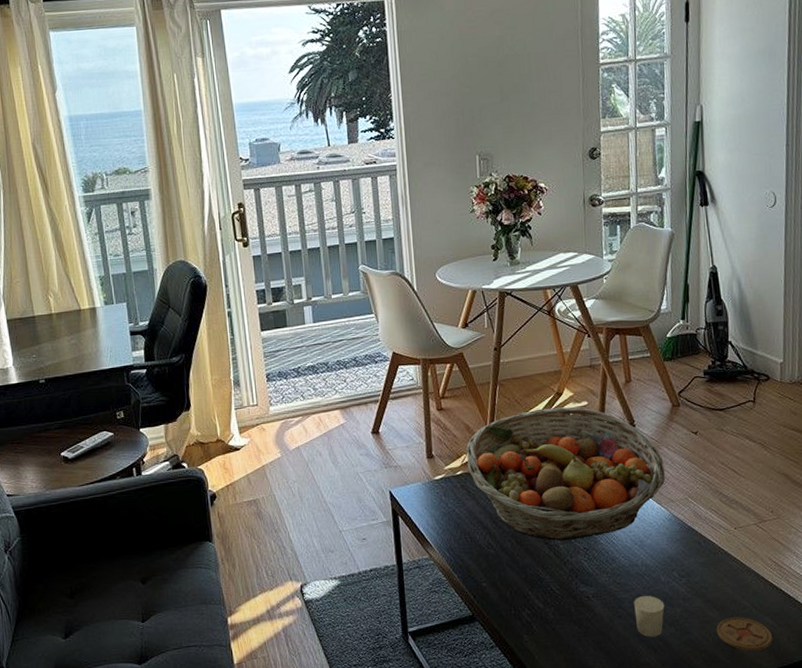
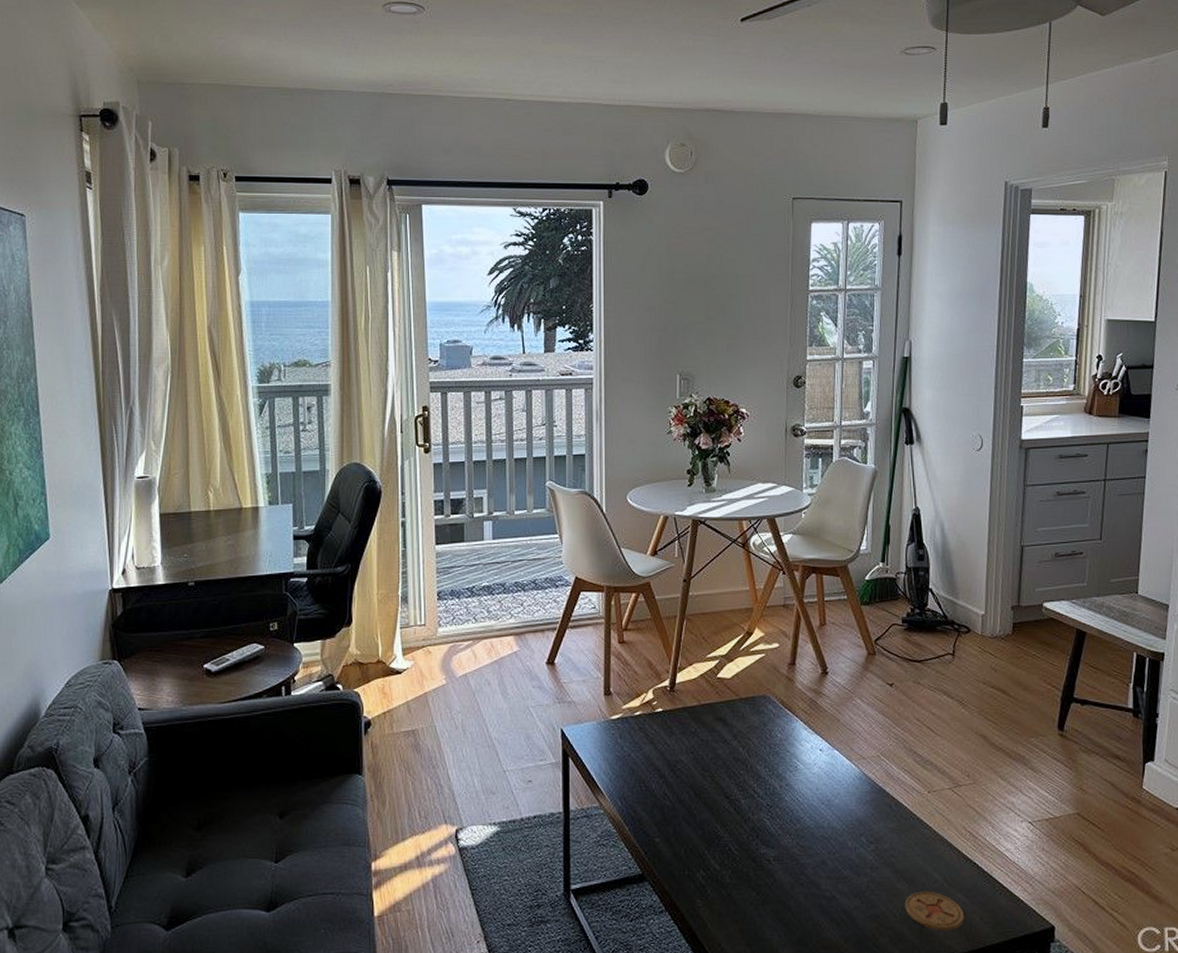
fruit basket: present [466,407,666,542] -> none [647,648,858,796]
candle: present [634,596,665,638] -> none [818,862,851,910]

